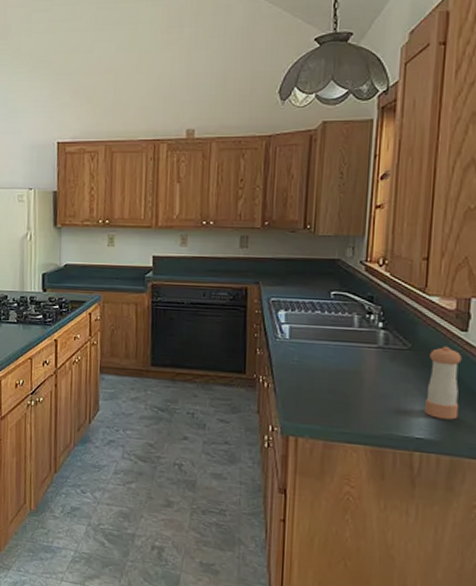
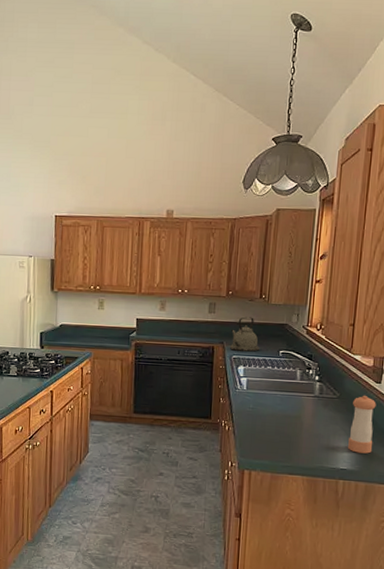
kettle: none [266,251,305,293] -> present [229,317,259,352]

